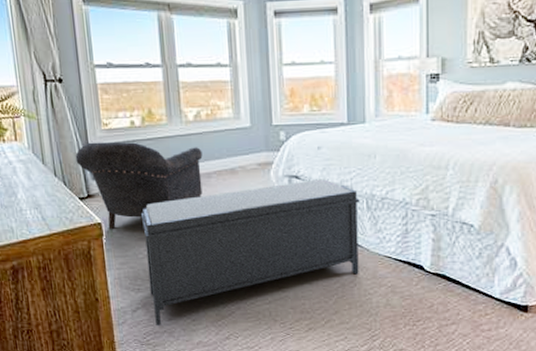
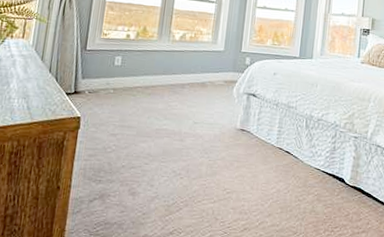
armchair: present [75,141,203,229] -> none [71,47,181,123]
bench: present [140,179,360,325] -> none [108,98,301,217]

